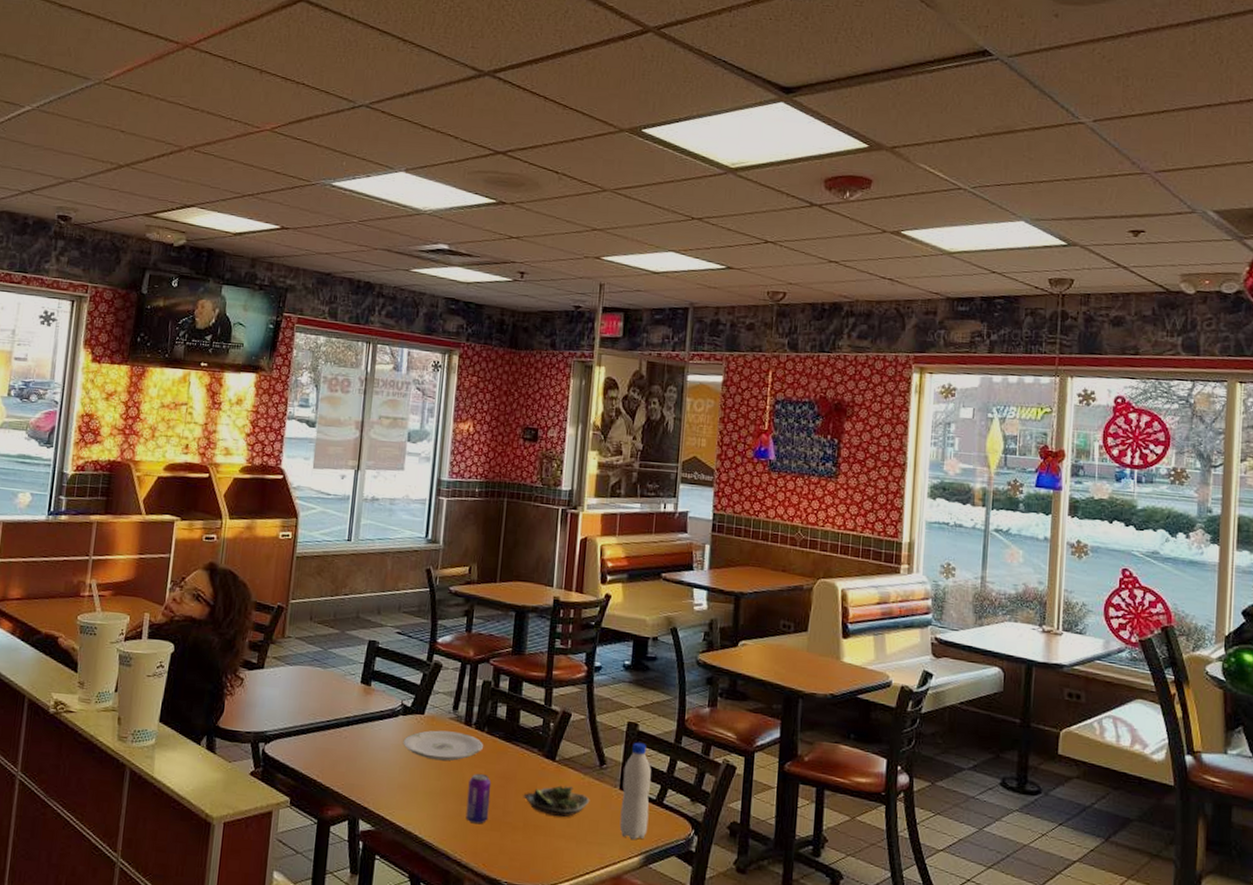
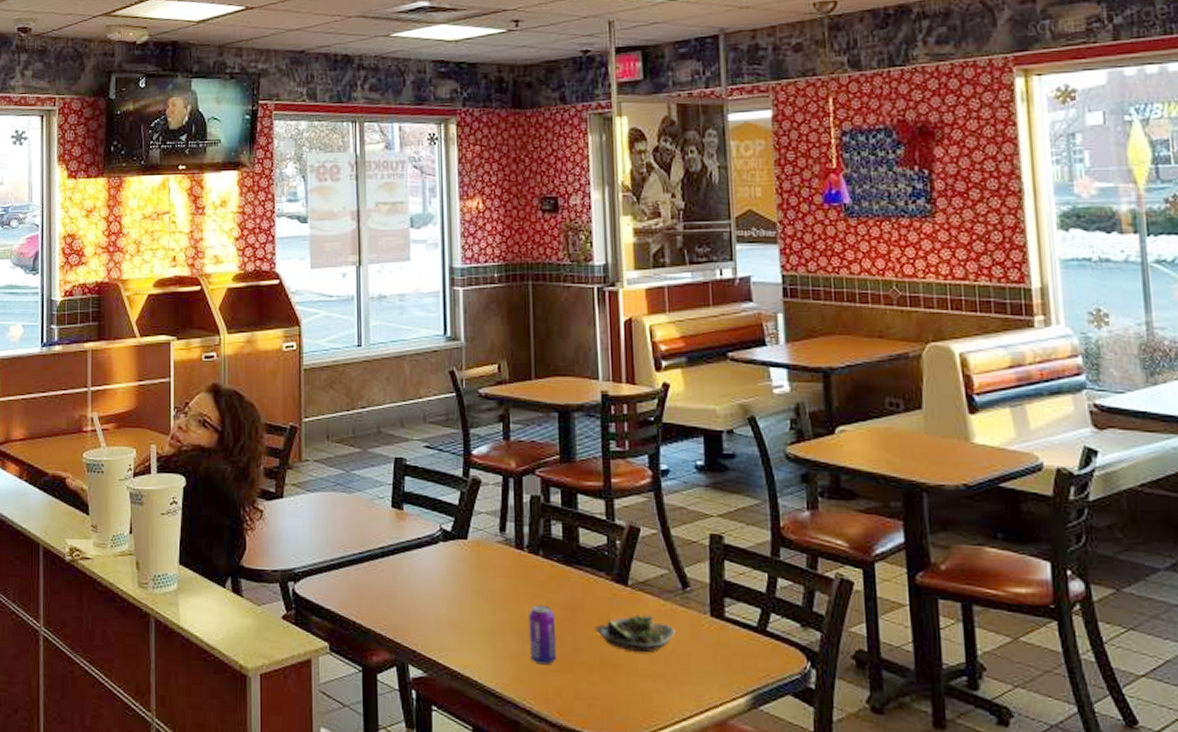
plate: present [403,730,483,761] -> none [447,556,540,592]
water bottle: present [619,742,651,840] -> none [712,557,752,678]

